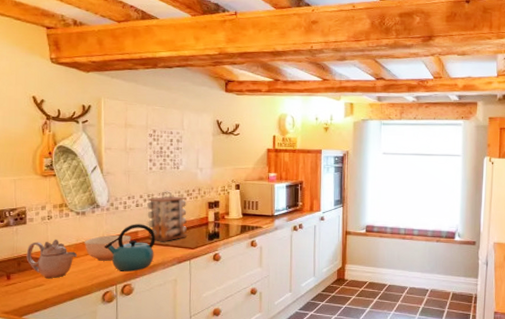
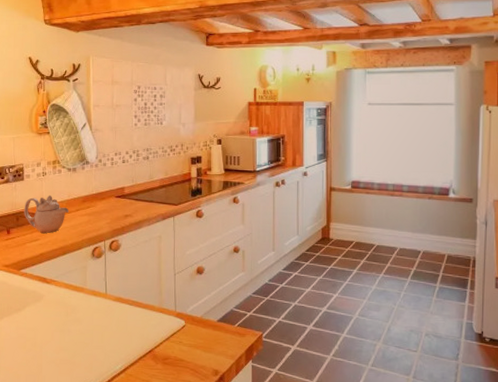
bowl: present [84,234,132,261] -> none [75,190,118,217]
kettle: present [104,224,156,273] -> none [93,180,141,229]
spice rack: present [147,191,188,241] -> none [133,147,171,197]

